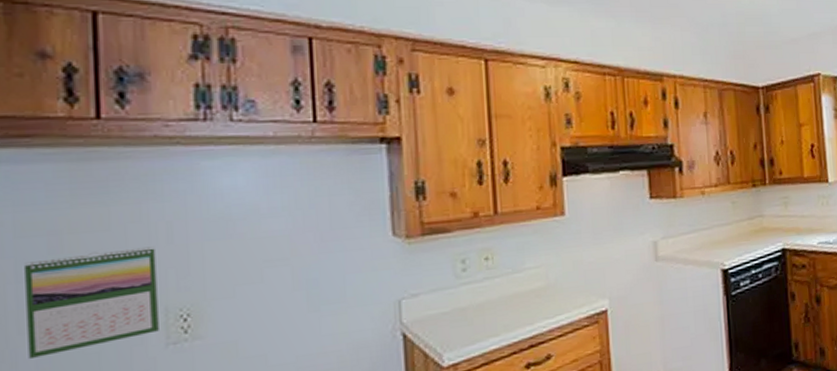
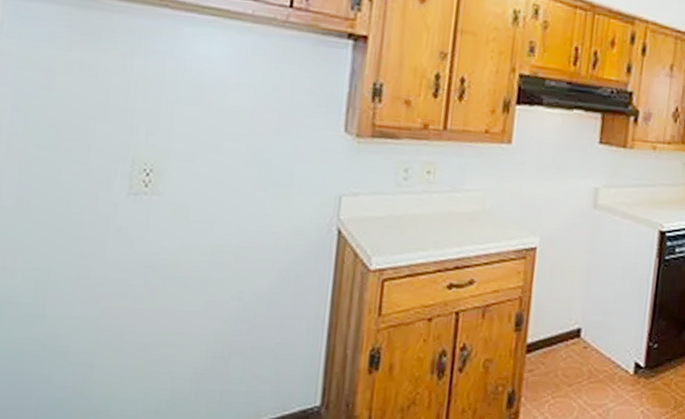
calendar: present [25,246,159,358] -> none [12,93,132,183]

